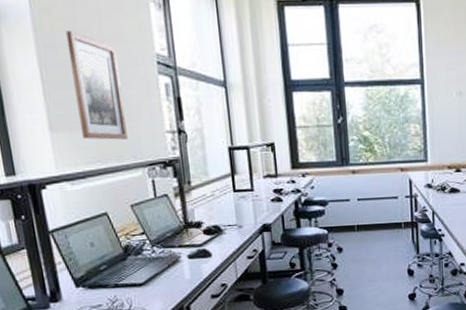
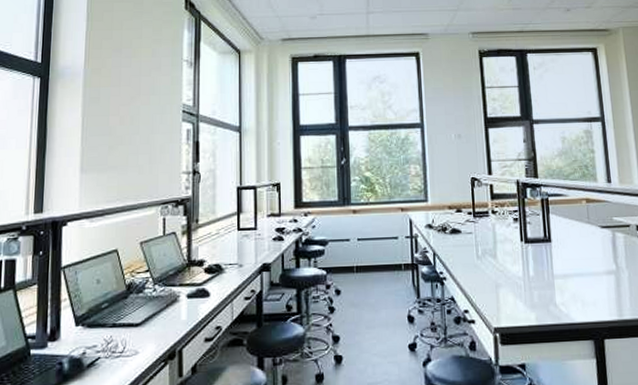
wall art: present [65,31,128,140] -> none [107,86,149,180]

